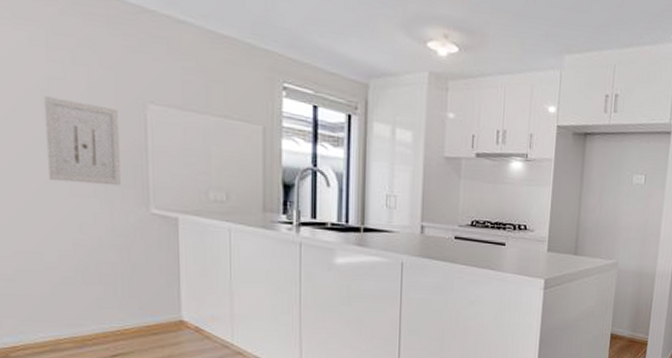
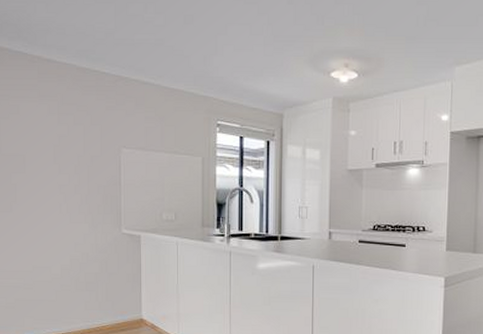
wall art: present [45,96,121,186] -> none [56,150,102,213]

